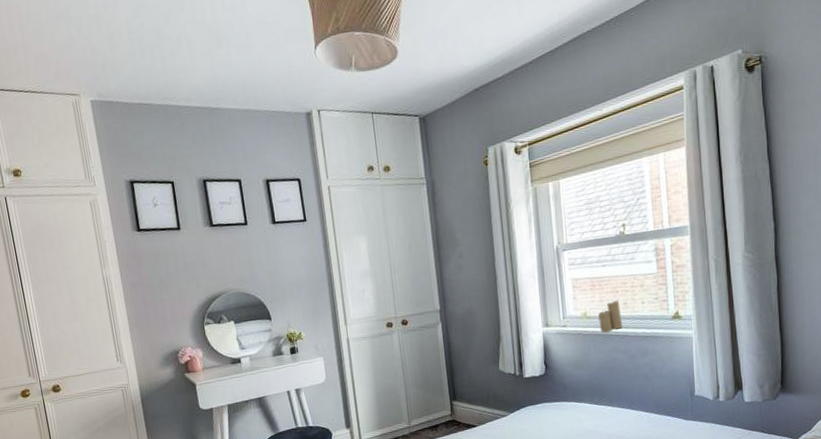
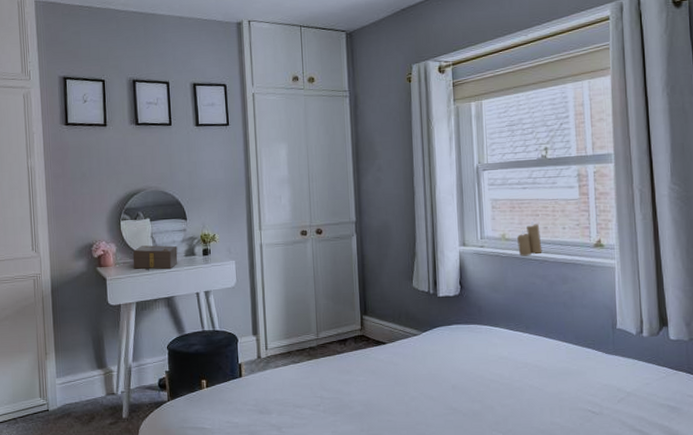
jewelry box: none [220,346,266,372] -> present [133,245,178,270]

